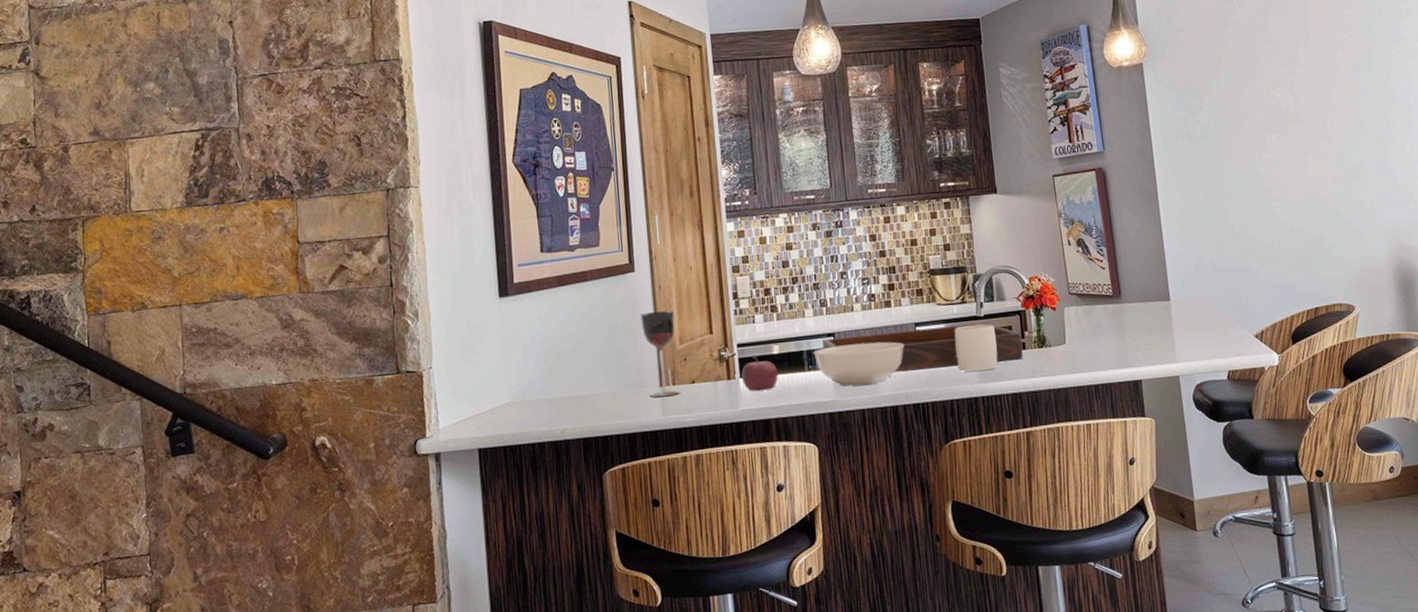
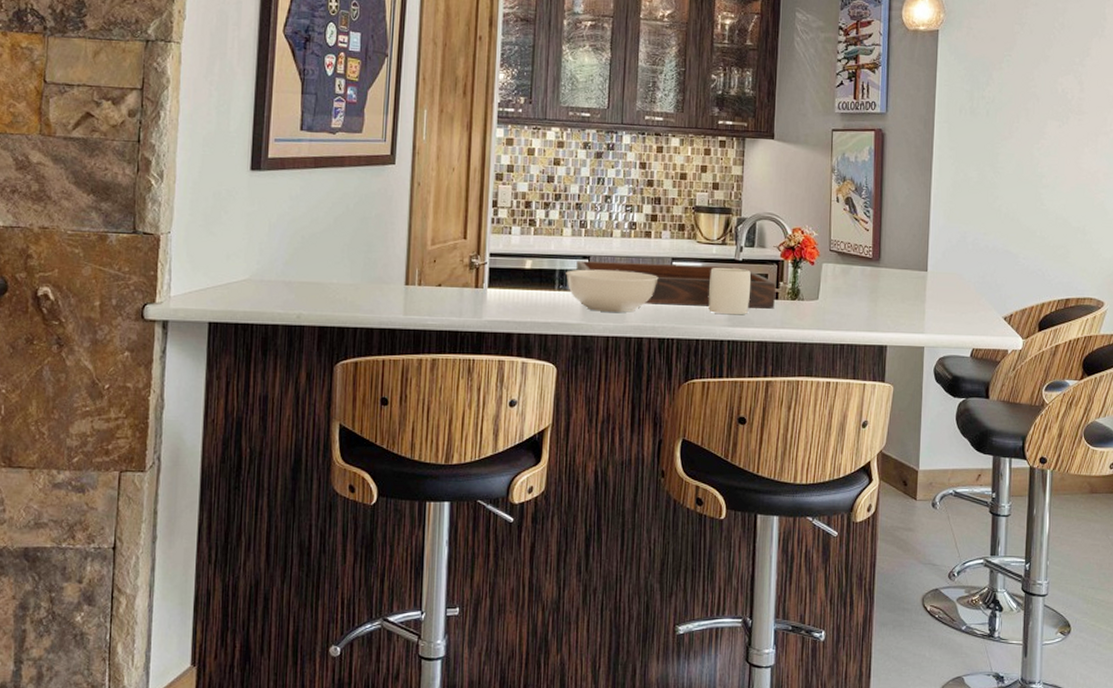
wineglass: present [640,311,680,398] -> none [392,208,430,296]
fruit: present [741,355,778,392] -> none [490,267,527,304]

